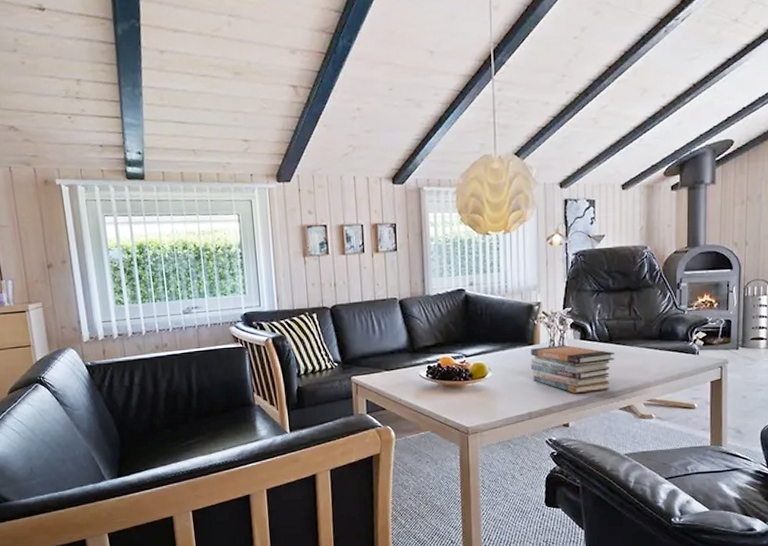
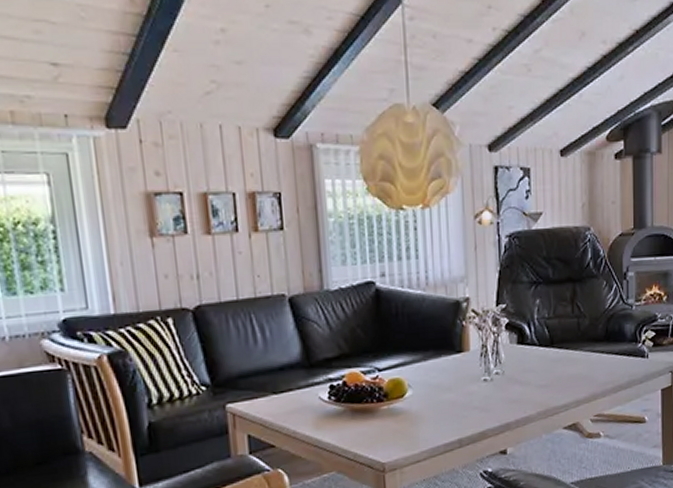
book stack: present [530,344,615,394] -> none [459,350,557,412]

